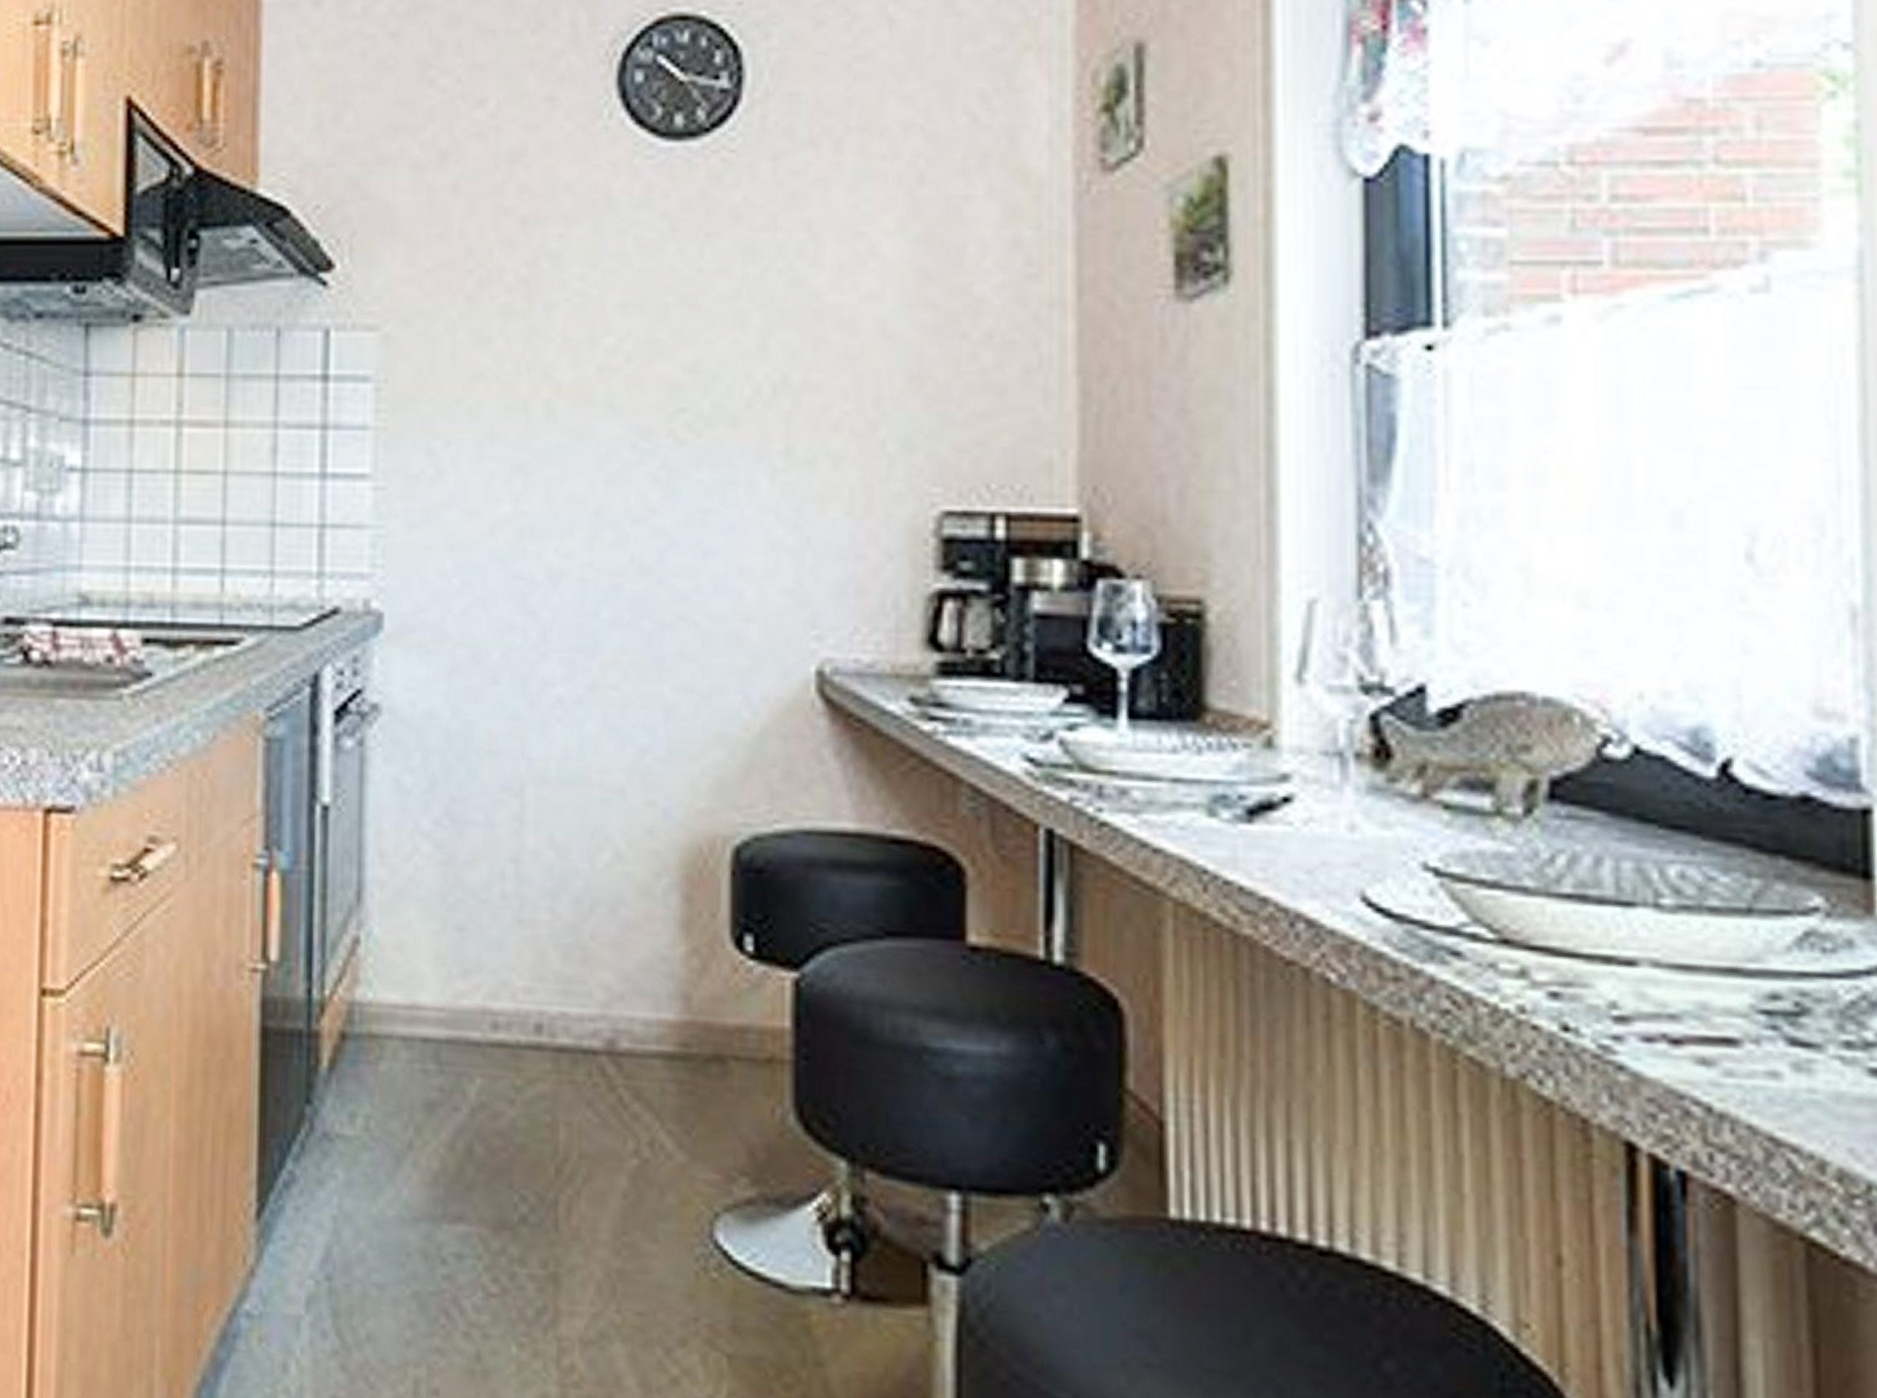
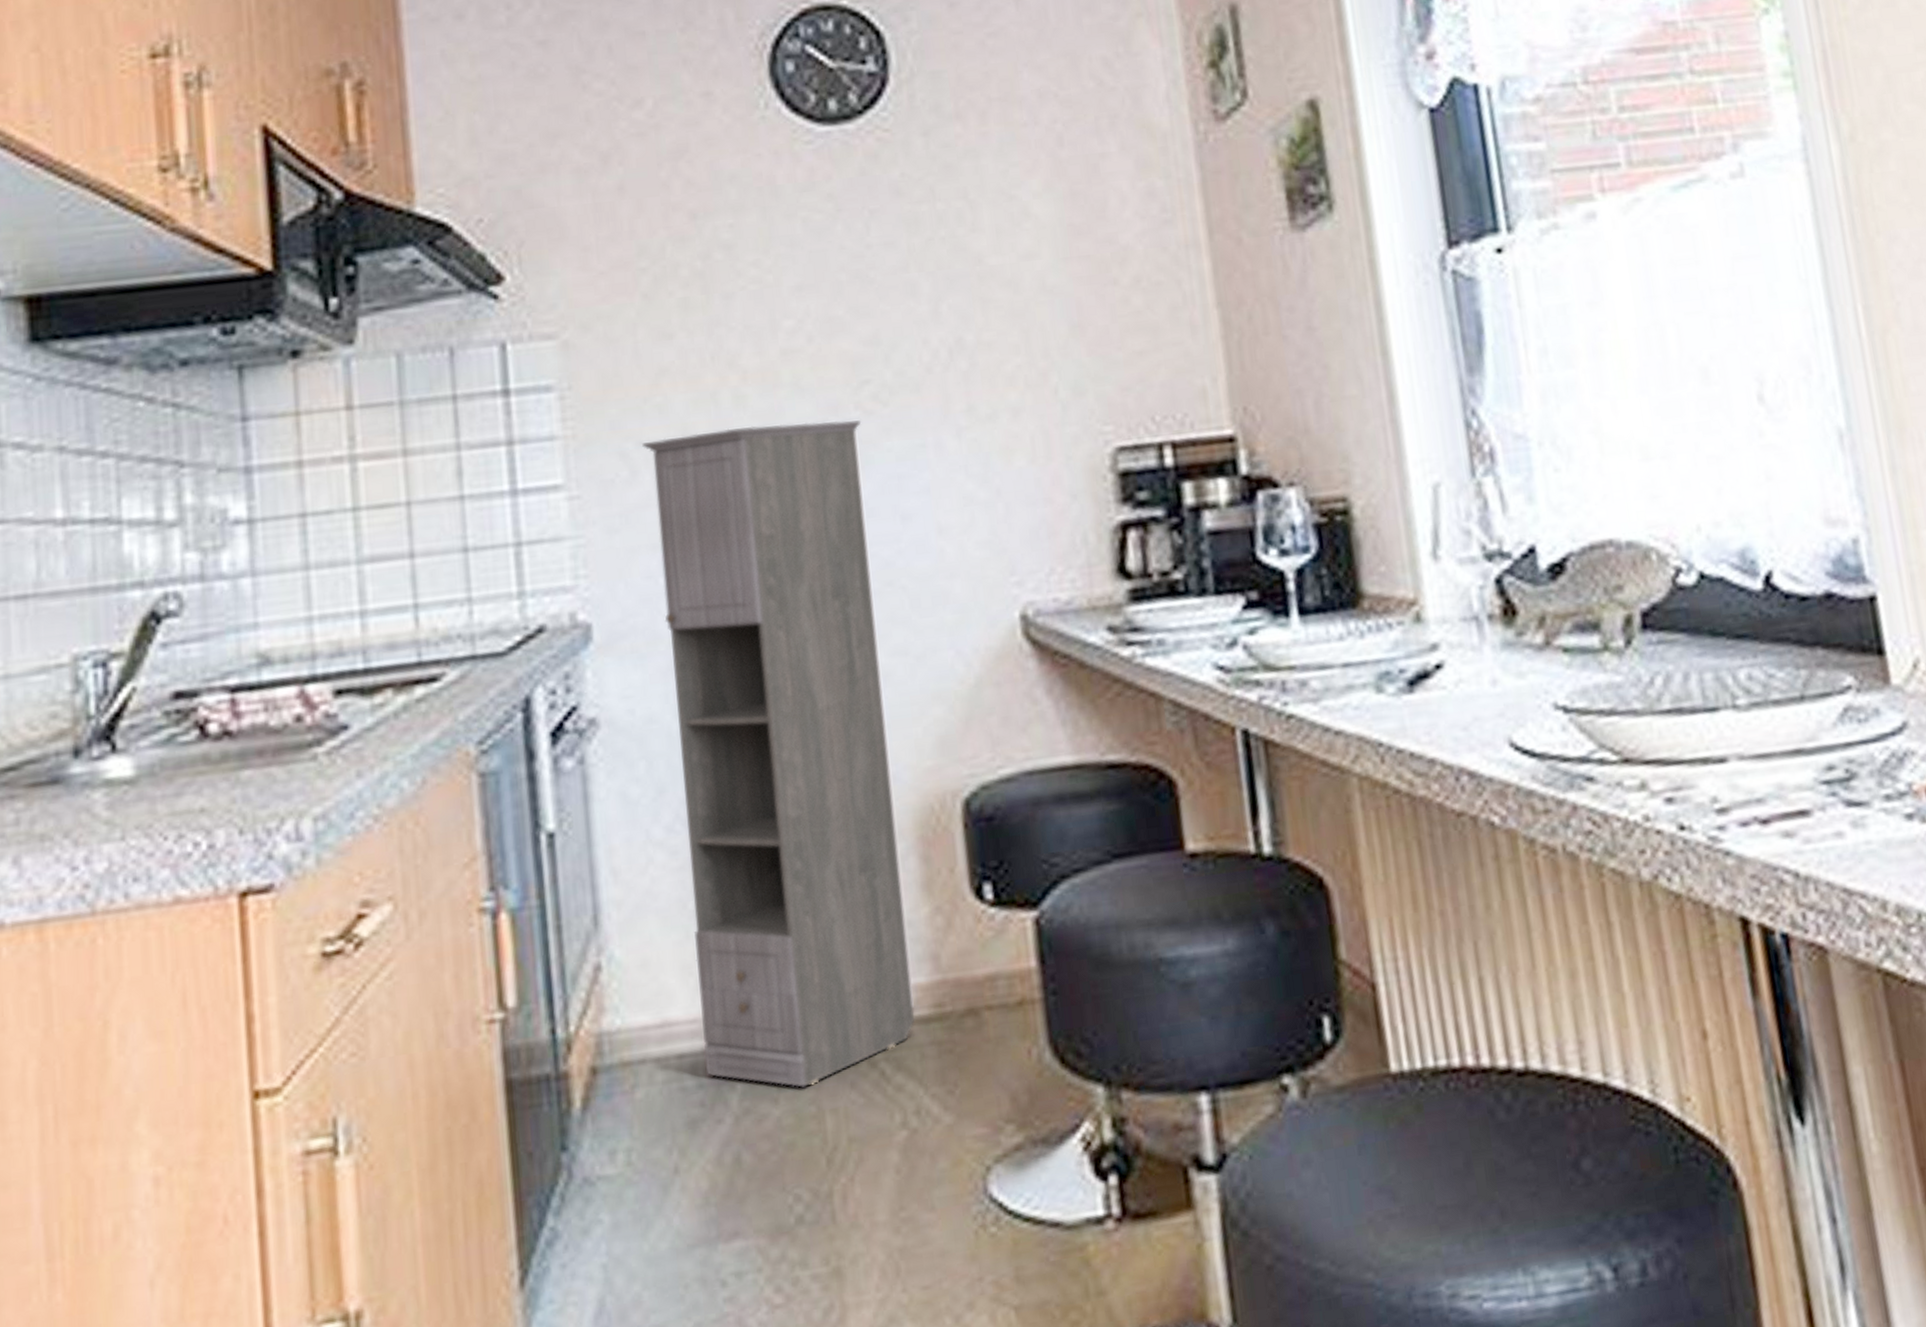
storage cabinet: none [448,440,672,1095] -> present [642,420,915,1088]

